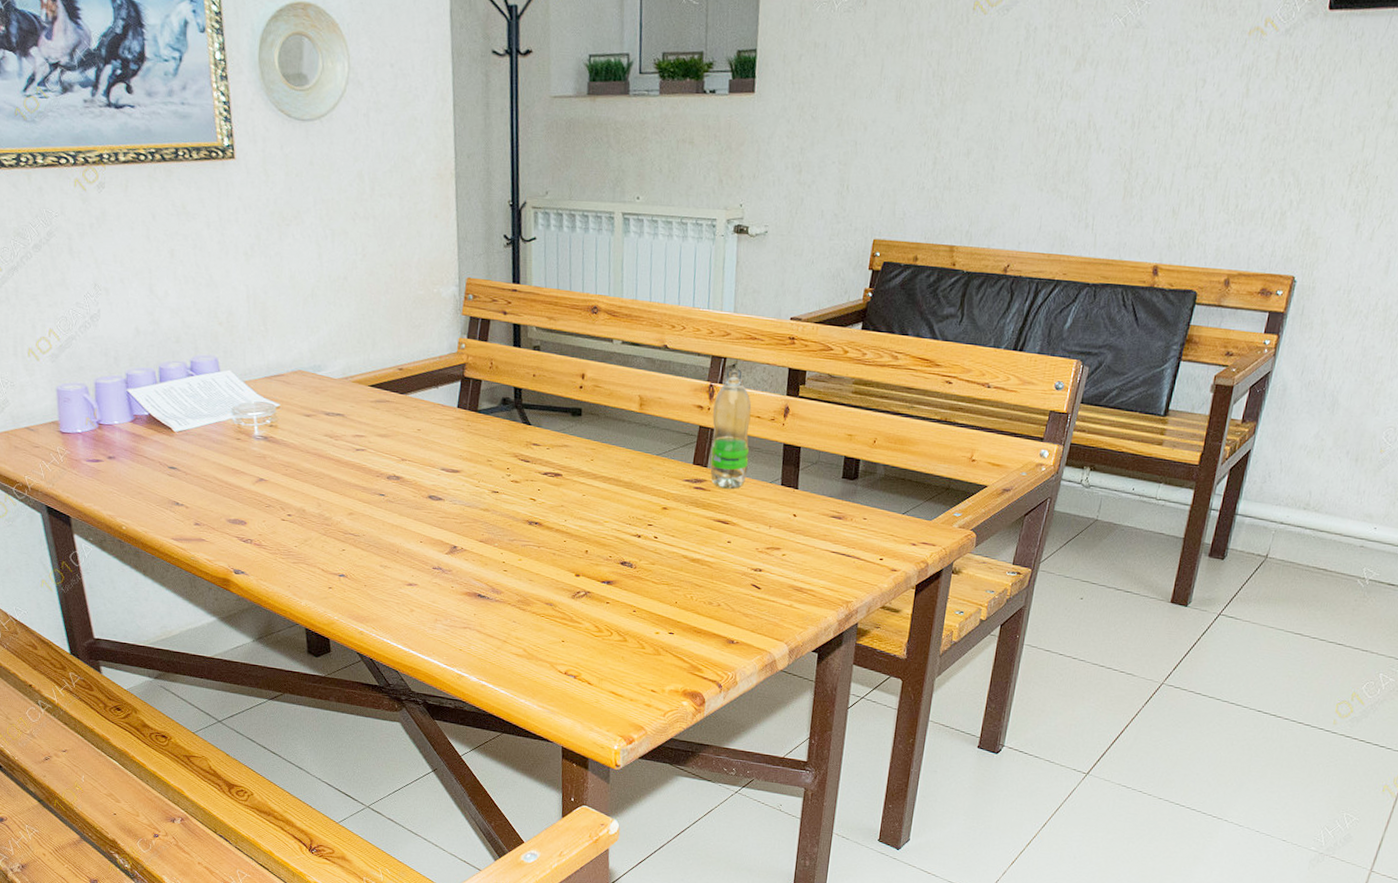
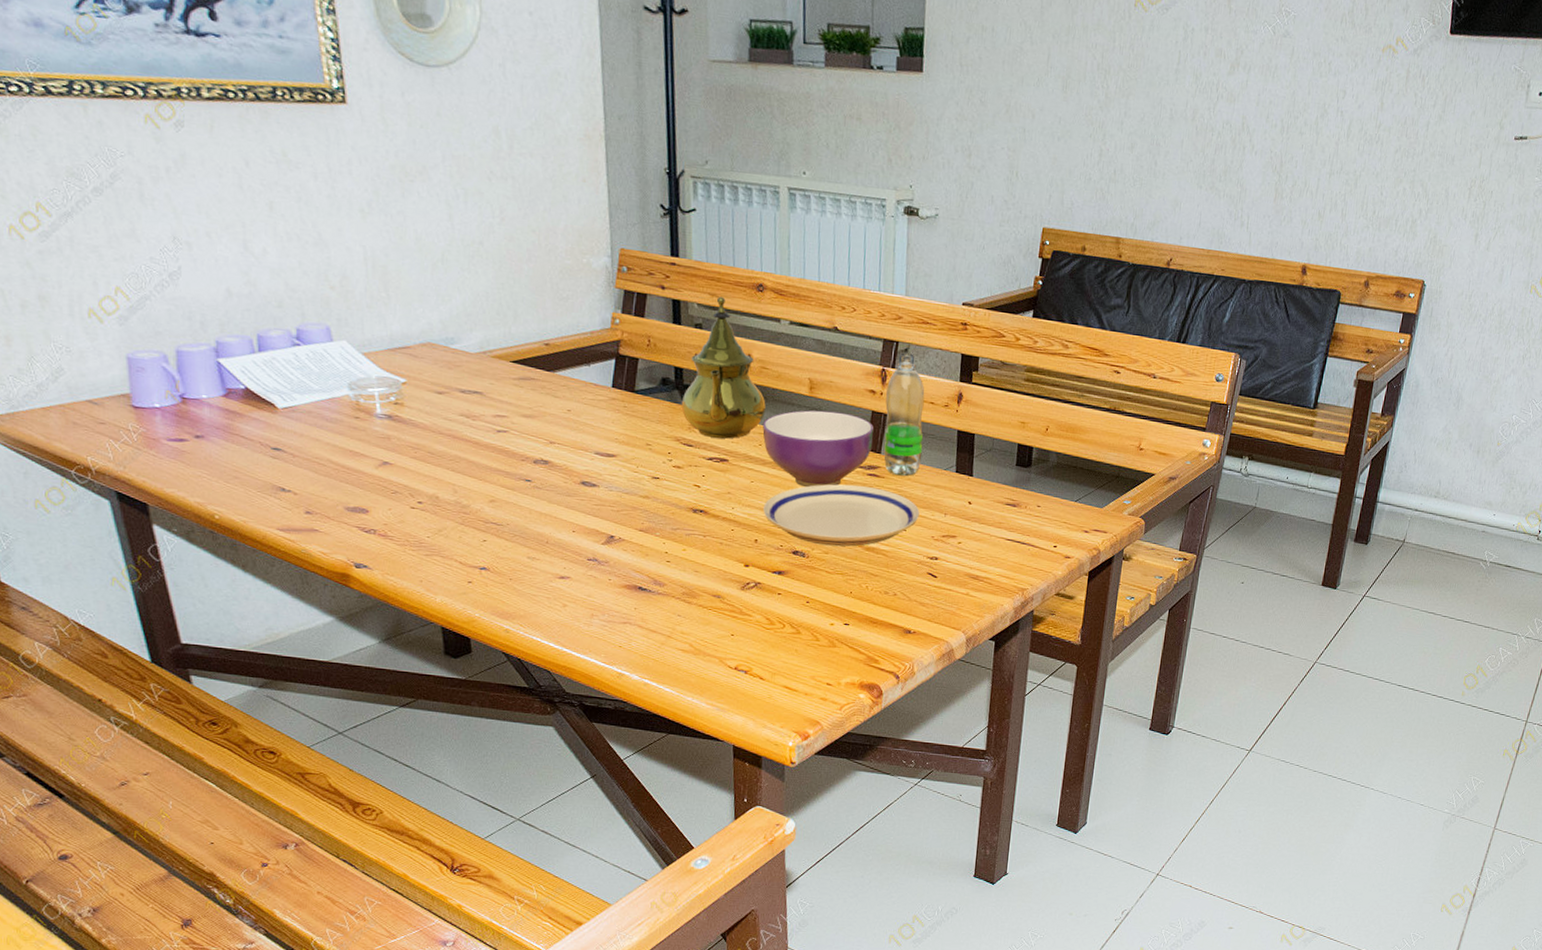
teapot: none [519,319,598,455] -> present [681,296,766,439]
bowl: none [594,426,701,501] -> present [762,410,874,488]
plate: none [594,497,745,558] -> present [763,484,920,547]

